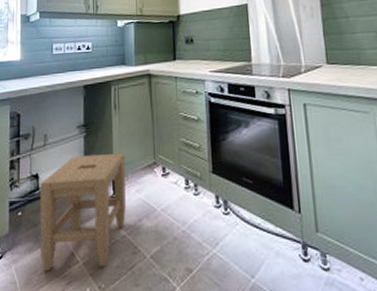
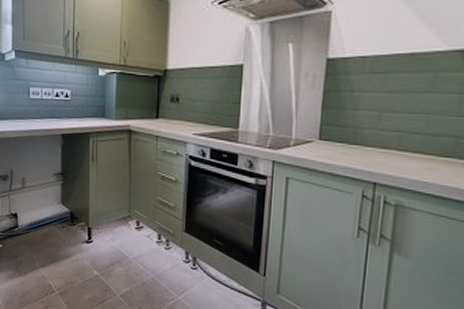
stool: present [40,153,126,271] -> none [19,201,101,299]

